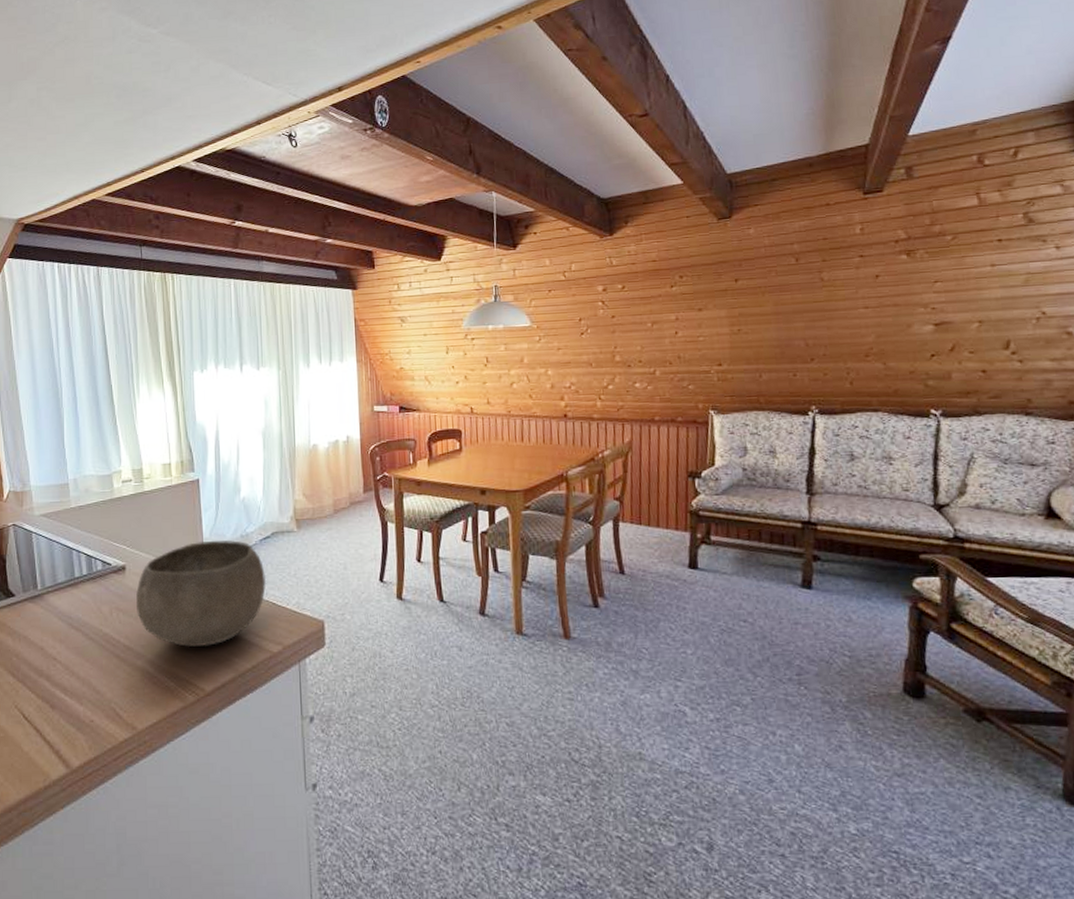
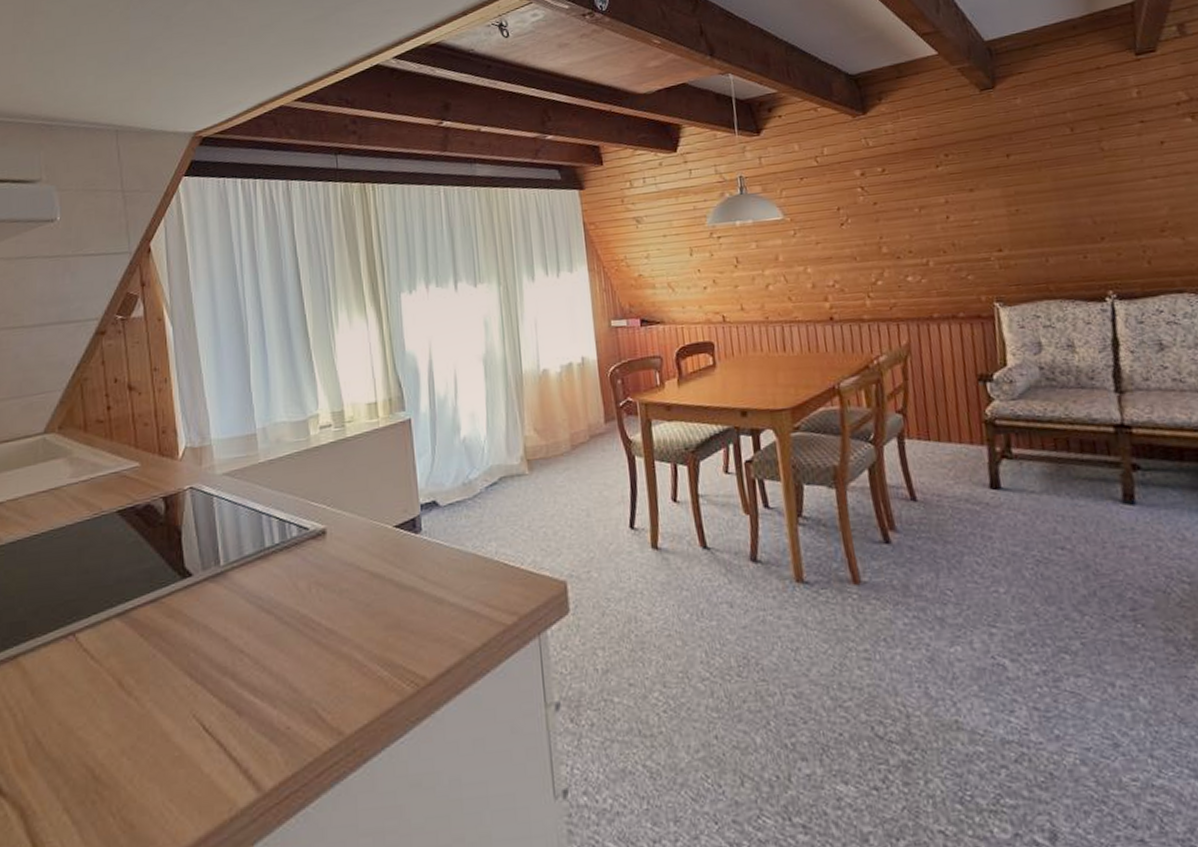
bowl: present [136,540,267,648] -> none [339,490,496,627]

